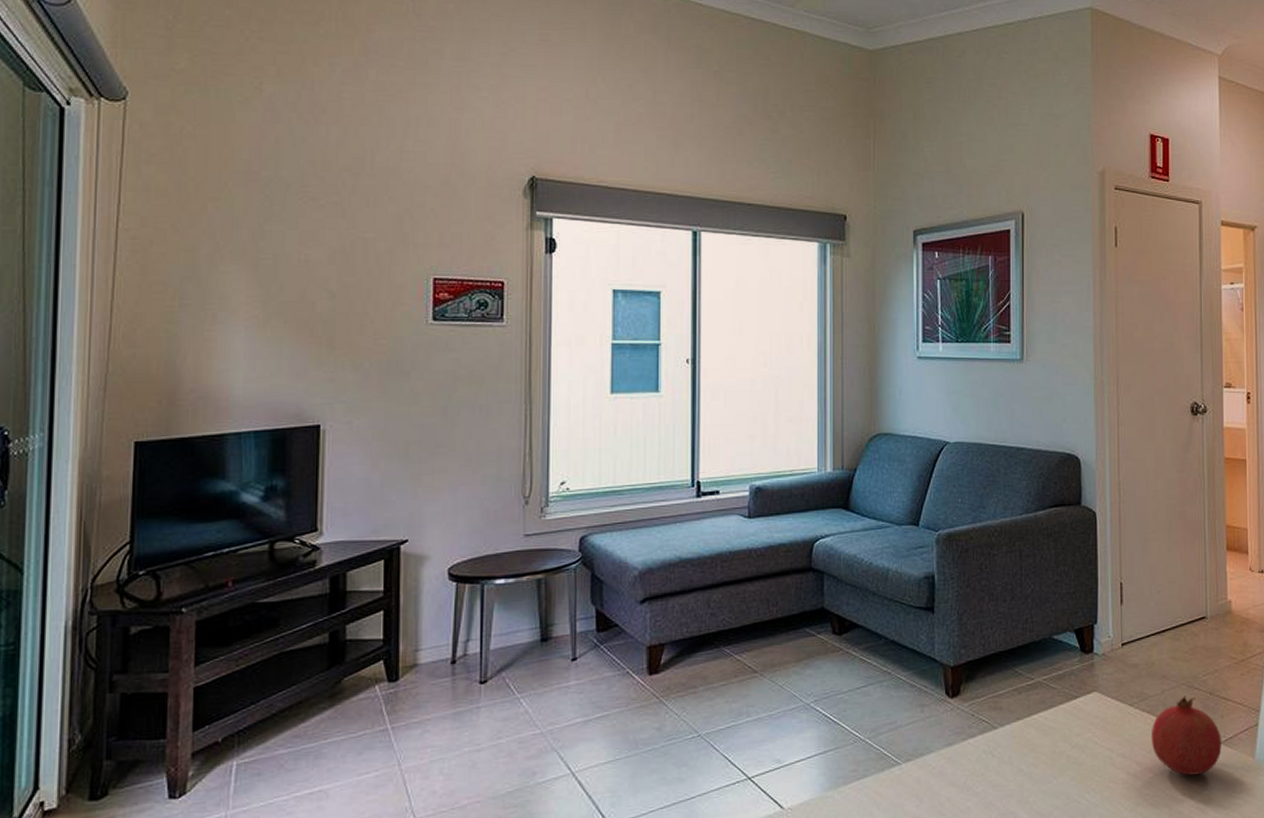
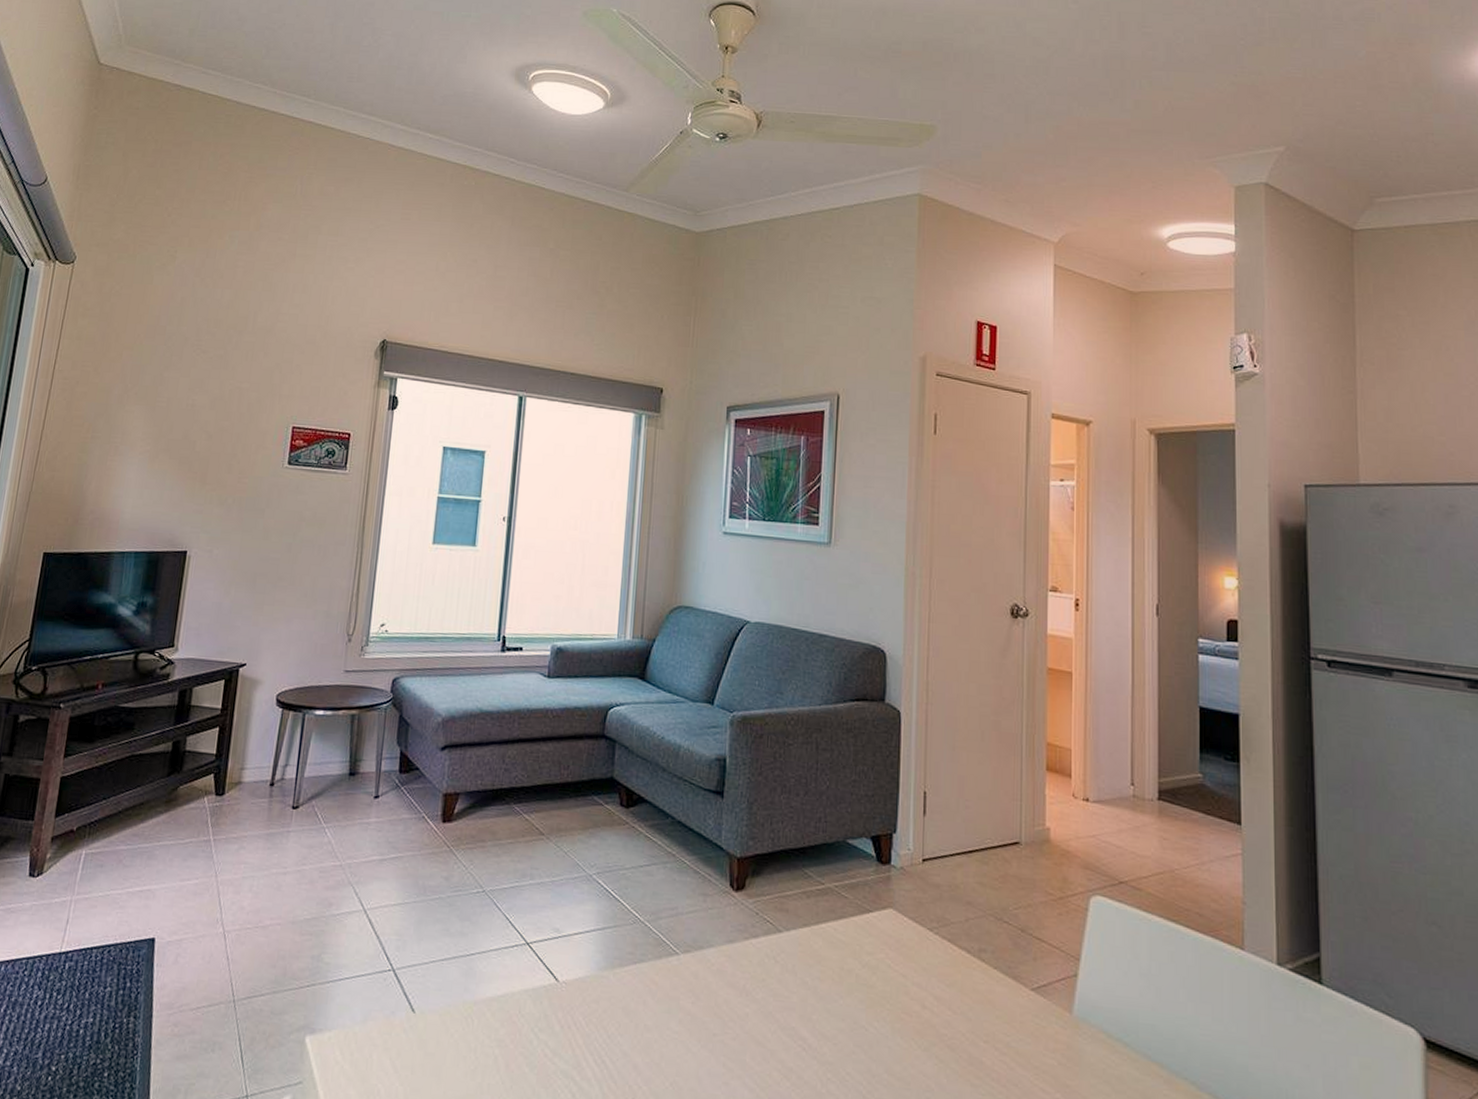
fruit: present [1151,695,1222,776] -> none [951,928,1033,1022]

